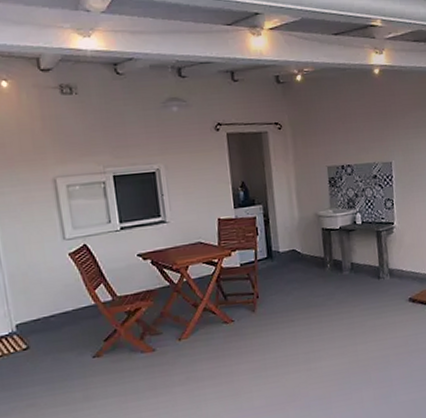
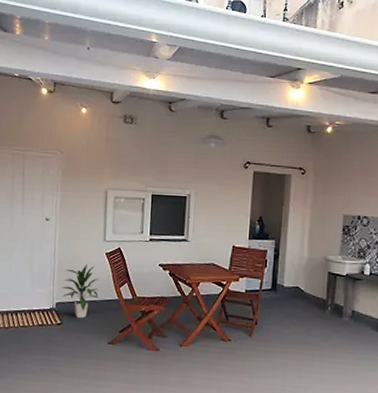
indoor plant: none [18,270,72,336] -> present [61,263,100,318]

